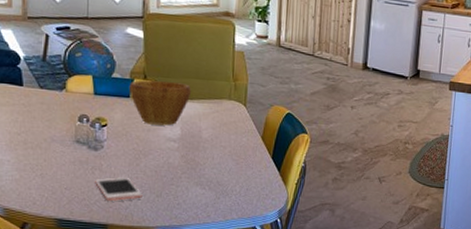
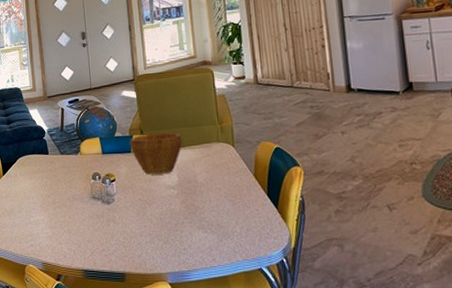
cell phone: present [95,177,143,201] -> none [111,226,152,250]

